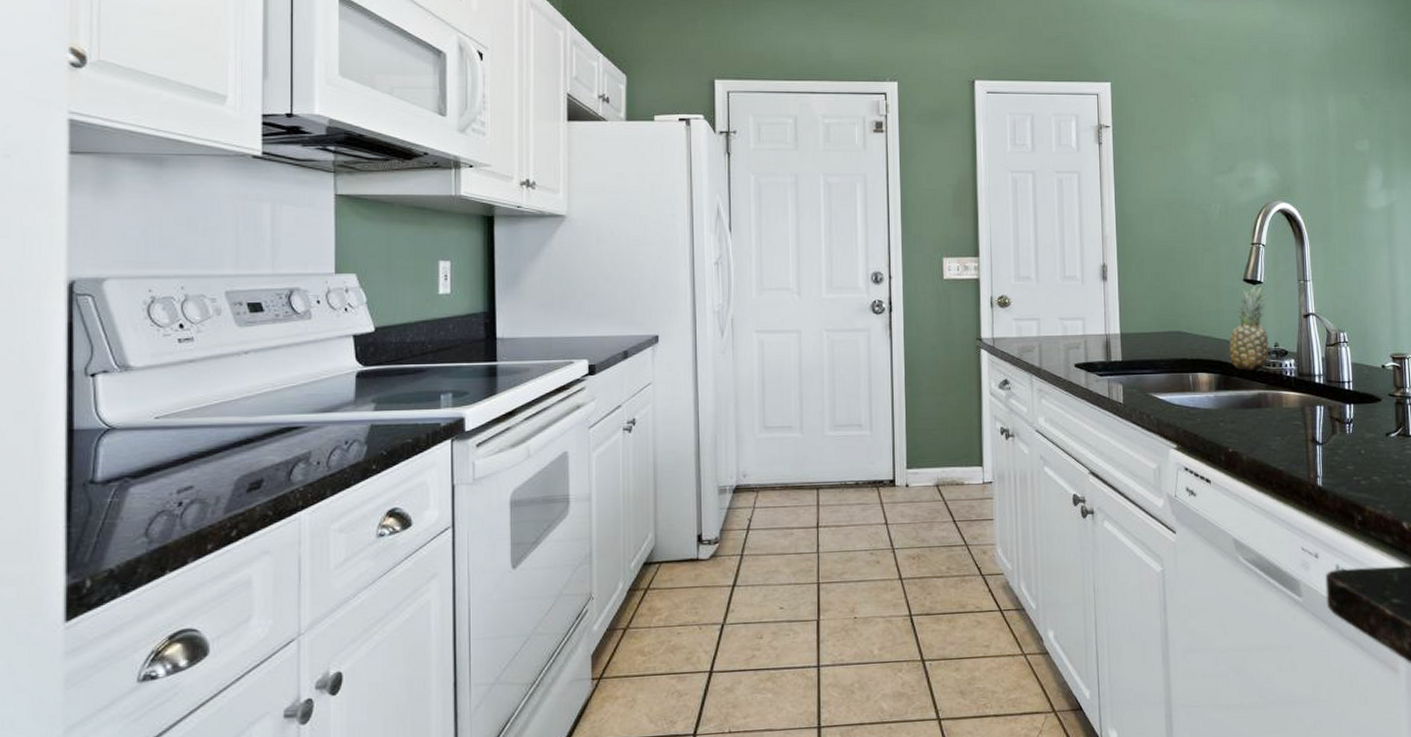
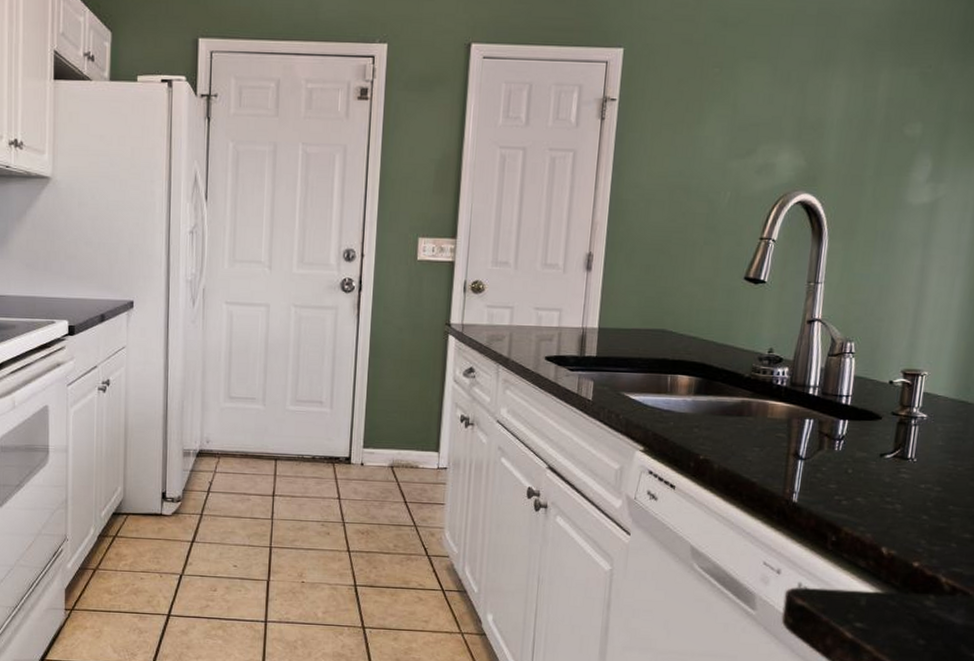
fruit: present [1228,286,1269,371] -> none [714,285,770,377]

